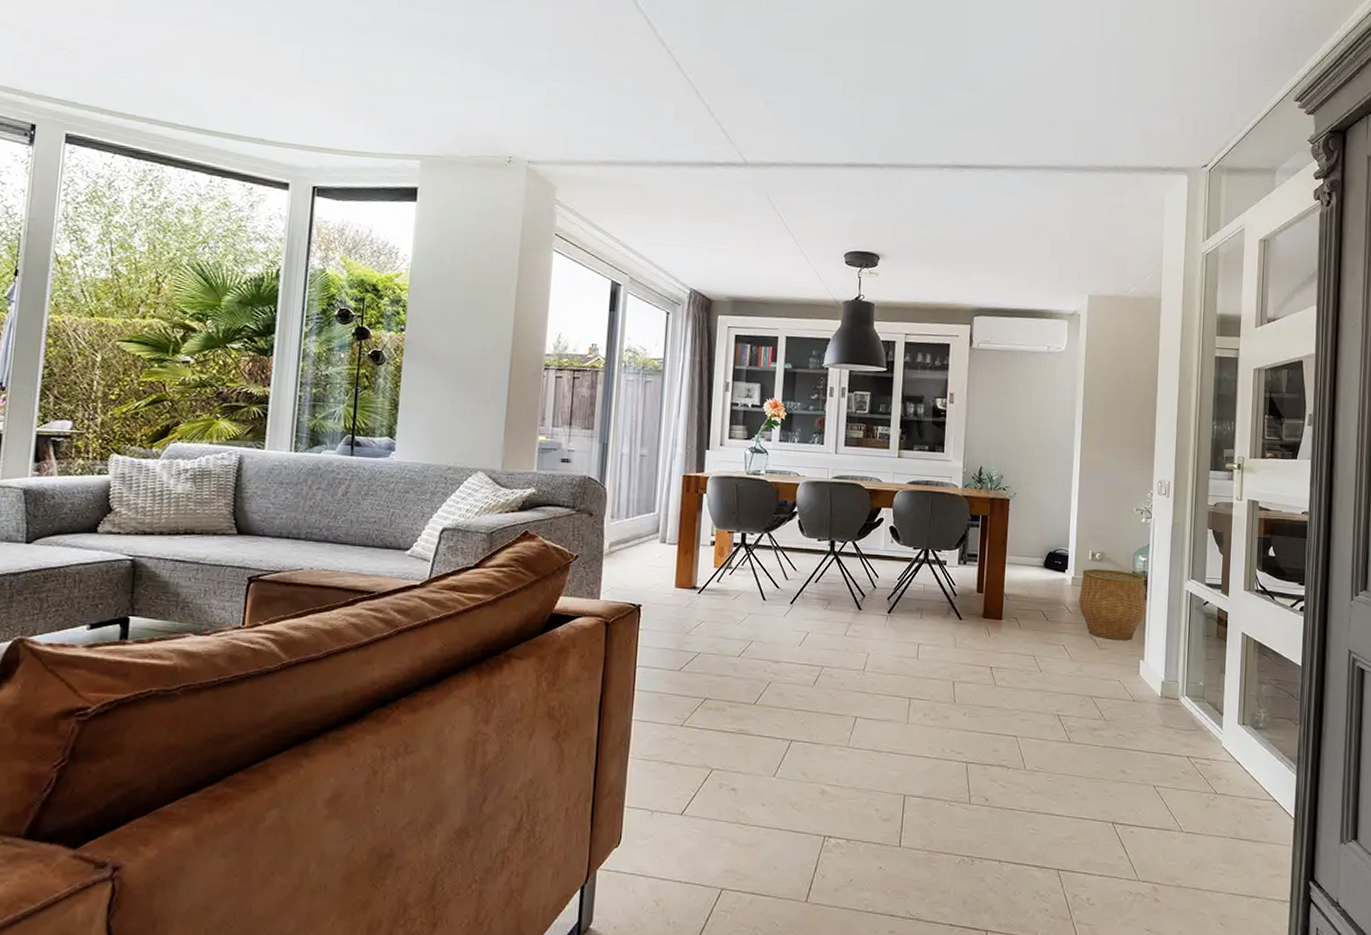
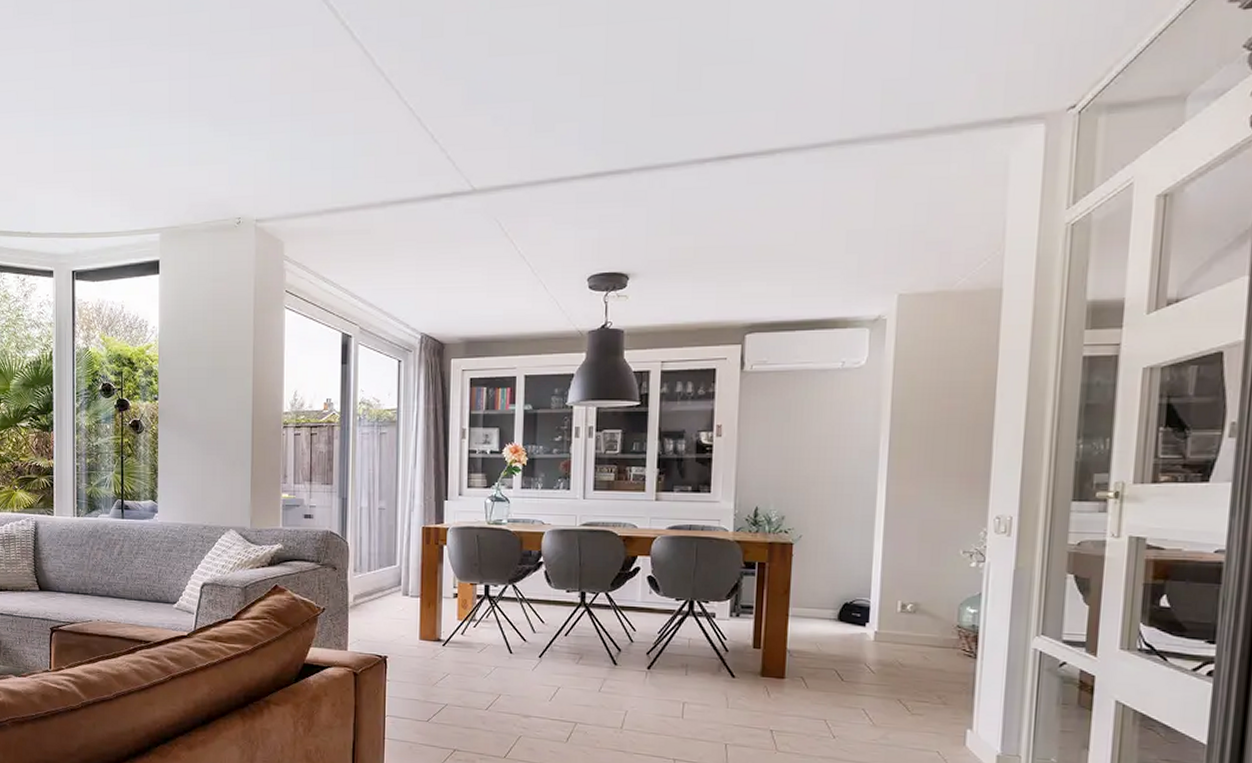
basket: present [1078,568,1146,640] -> none [883,621,976,706]

